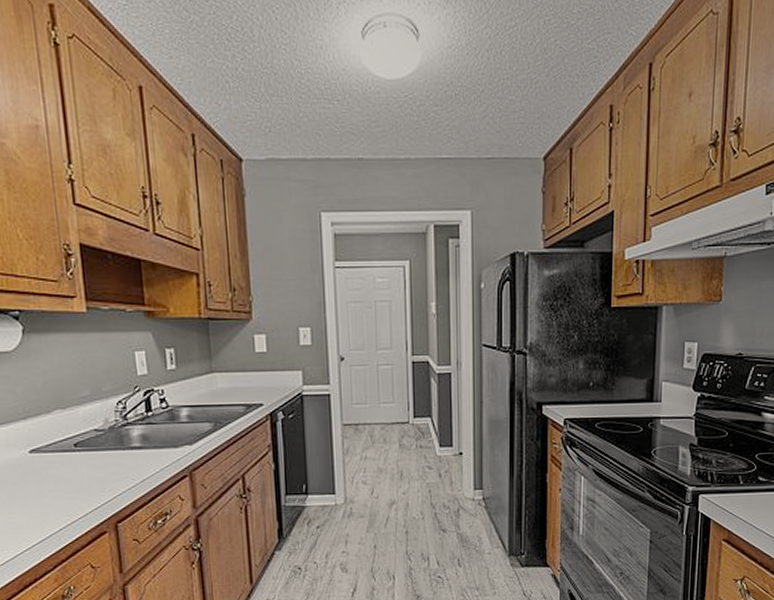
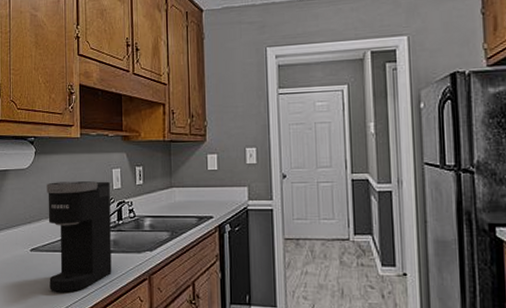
coffee maker: none [43,366,143,498] -> present [46,181,112,292]

